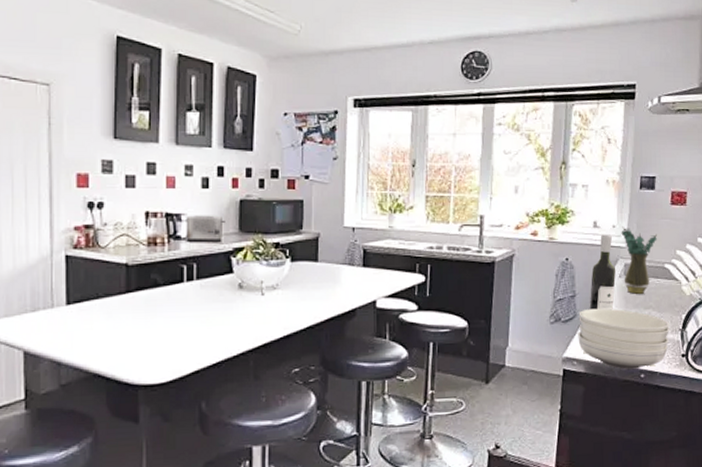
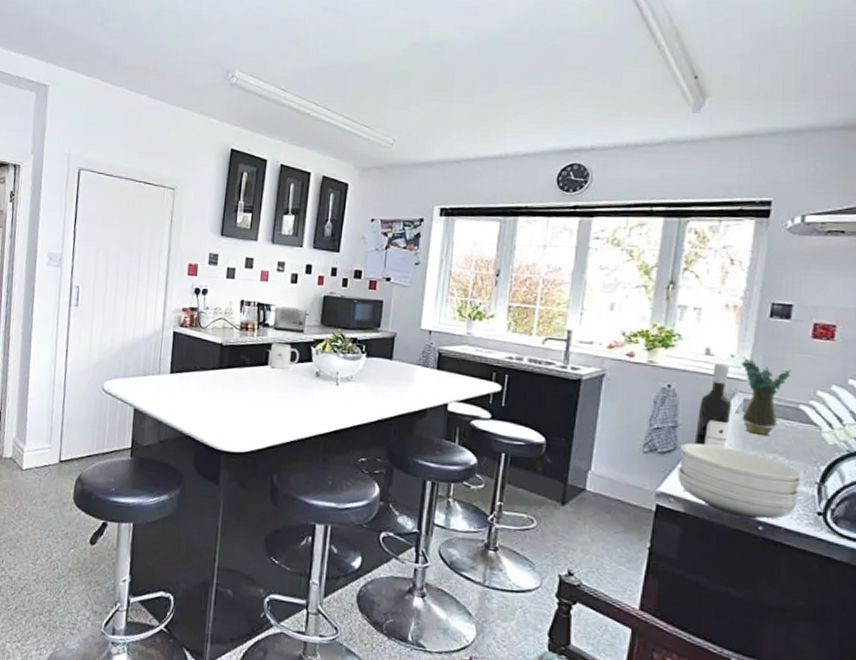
mug: none [185,255,218,285] -> present [269,342,299,370]

